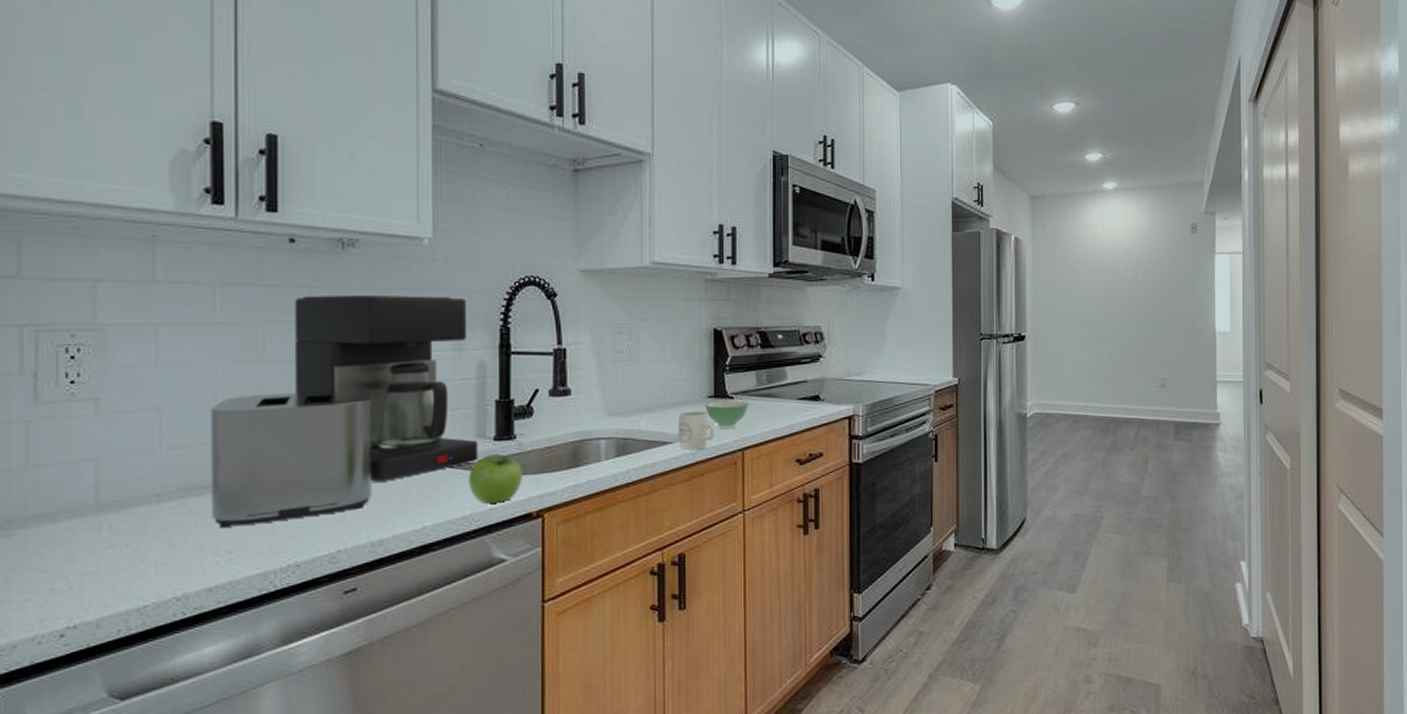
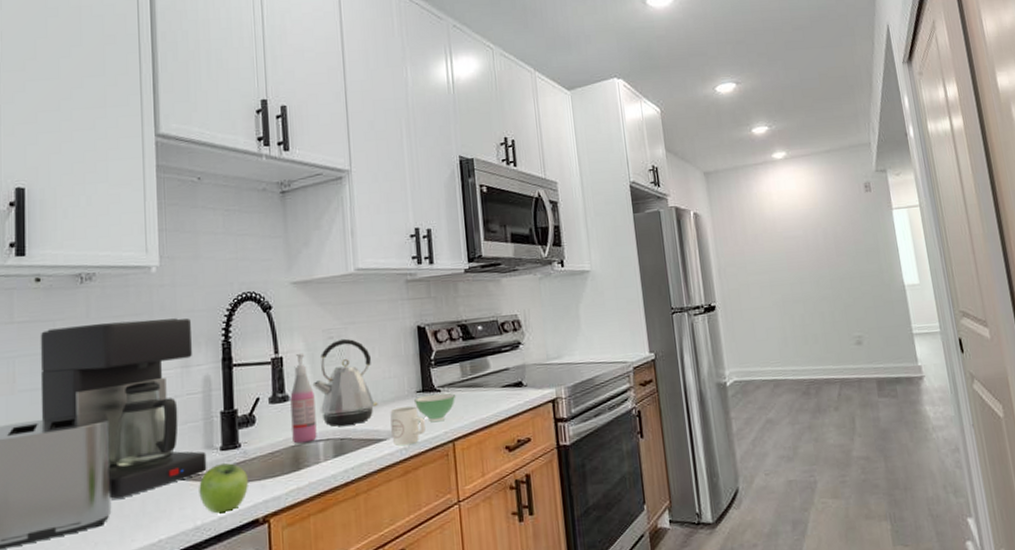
soap dispenser: none [572,346,599,440] -> present [290,352,317,444]
kettle: none [597,335,666,425] -> present [312,338,378,427]

